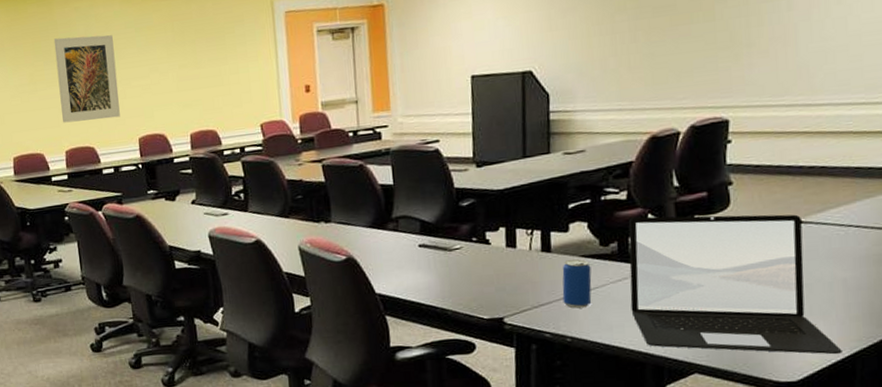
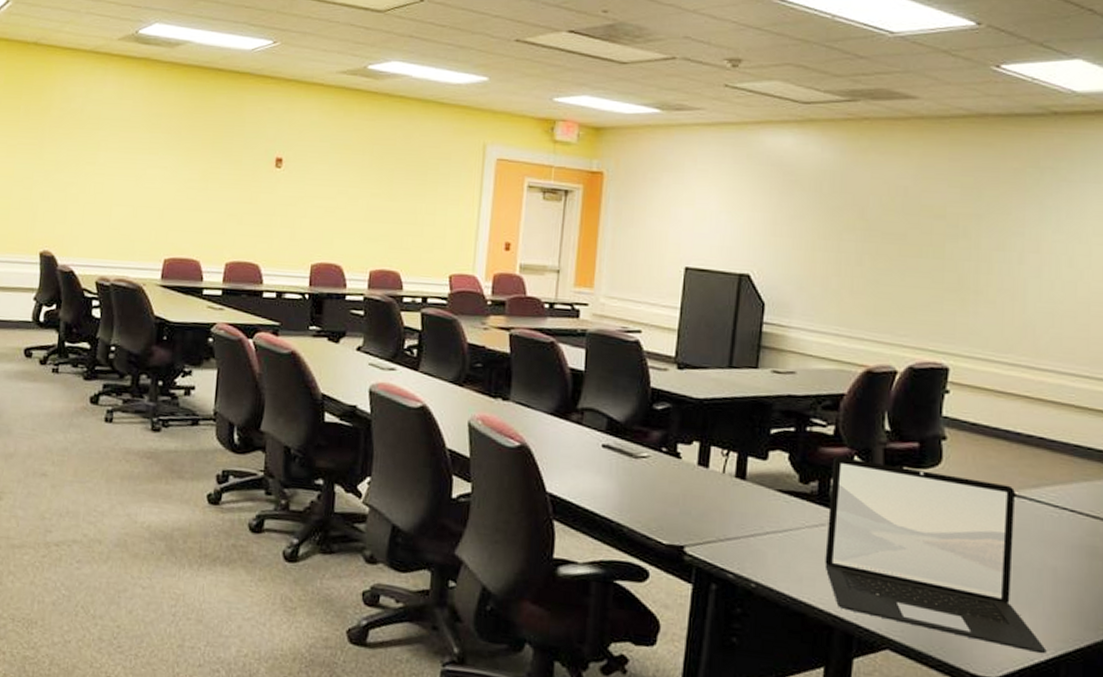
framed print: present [53,35,120,123] -> none [228,137,304,237]
beverage can: present [562,259,592,309] -> none [752,492,787,551]

